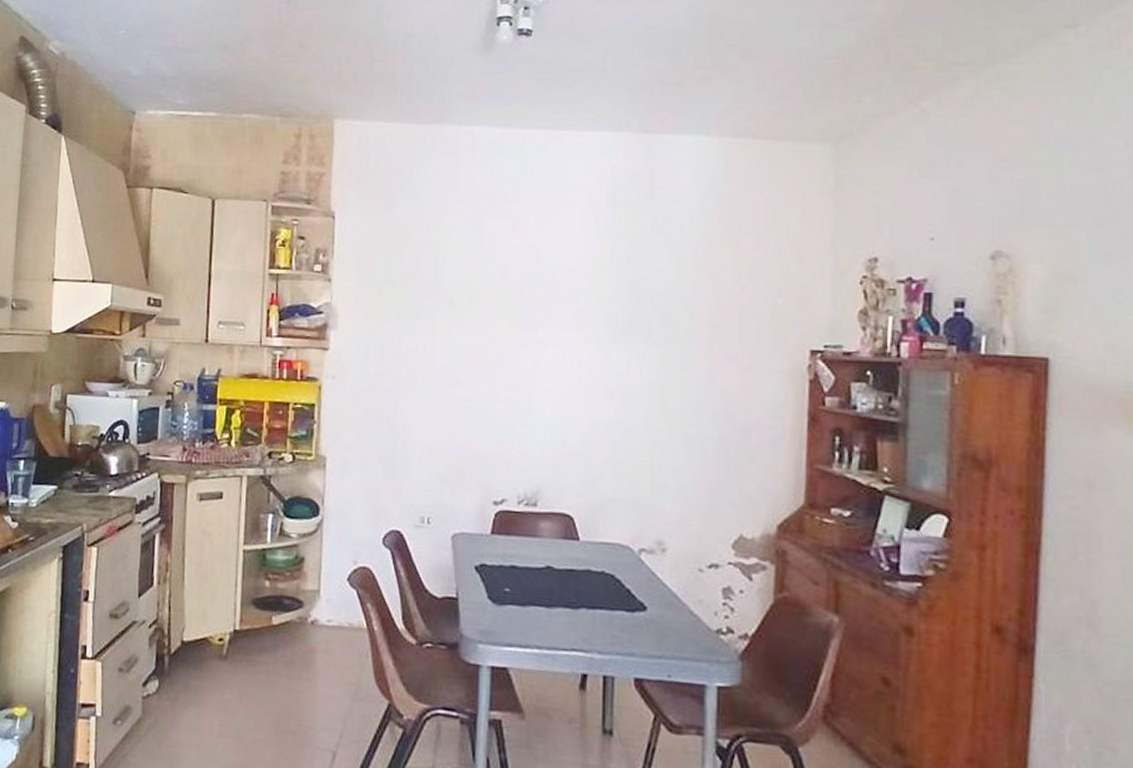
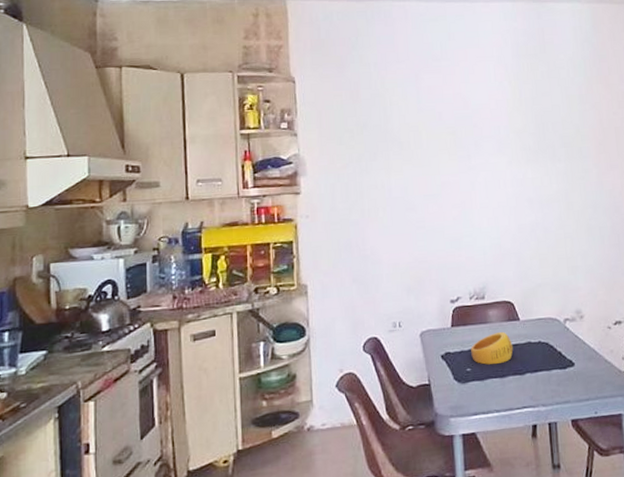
ring: none [512,550,567,590] -> present [471,331,513,365]

